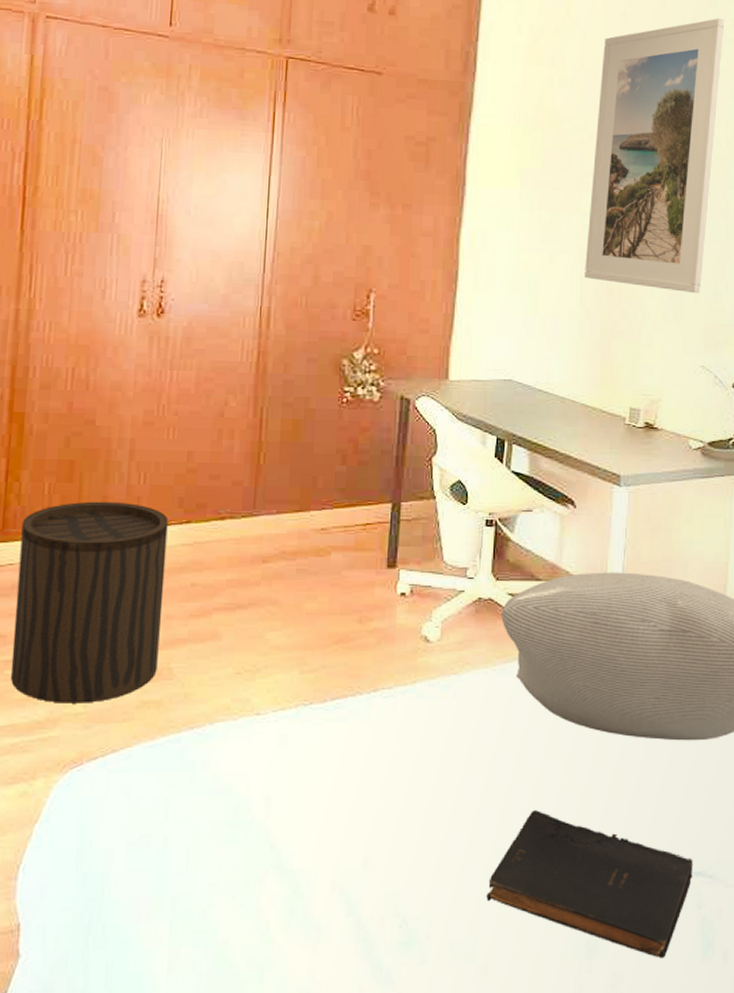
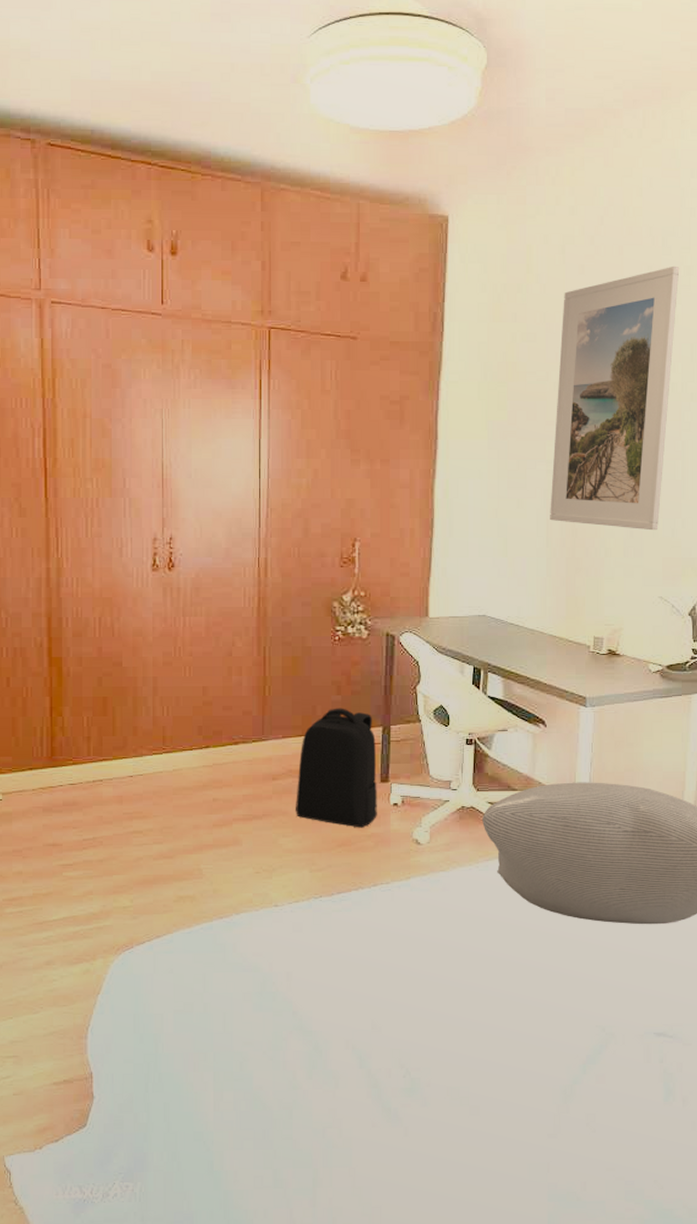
stool: present [11,501,168,703] -> none [67,731,190,899]
backpack: none [287,480,384,622] -> present [296,708,377,828]
book: present [486,810,693,959] -> none [477,983,656,1103]

